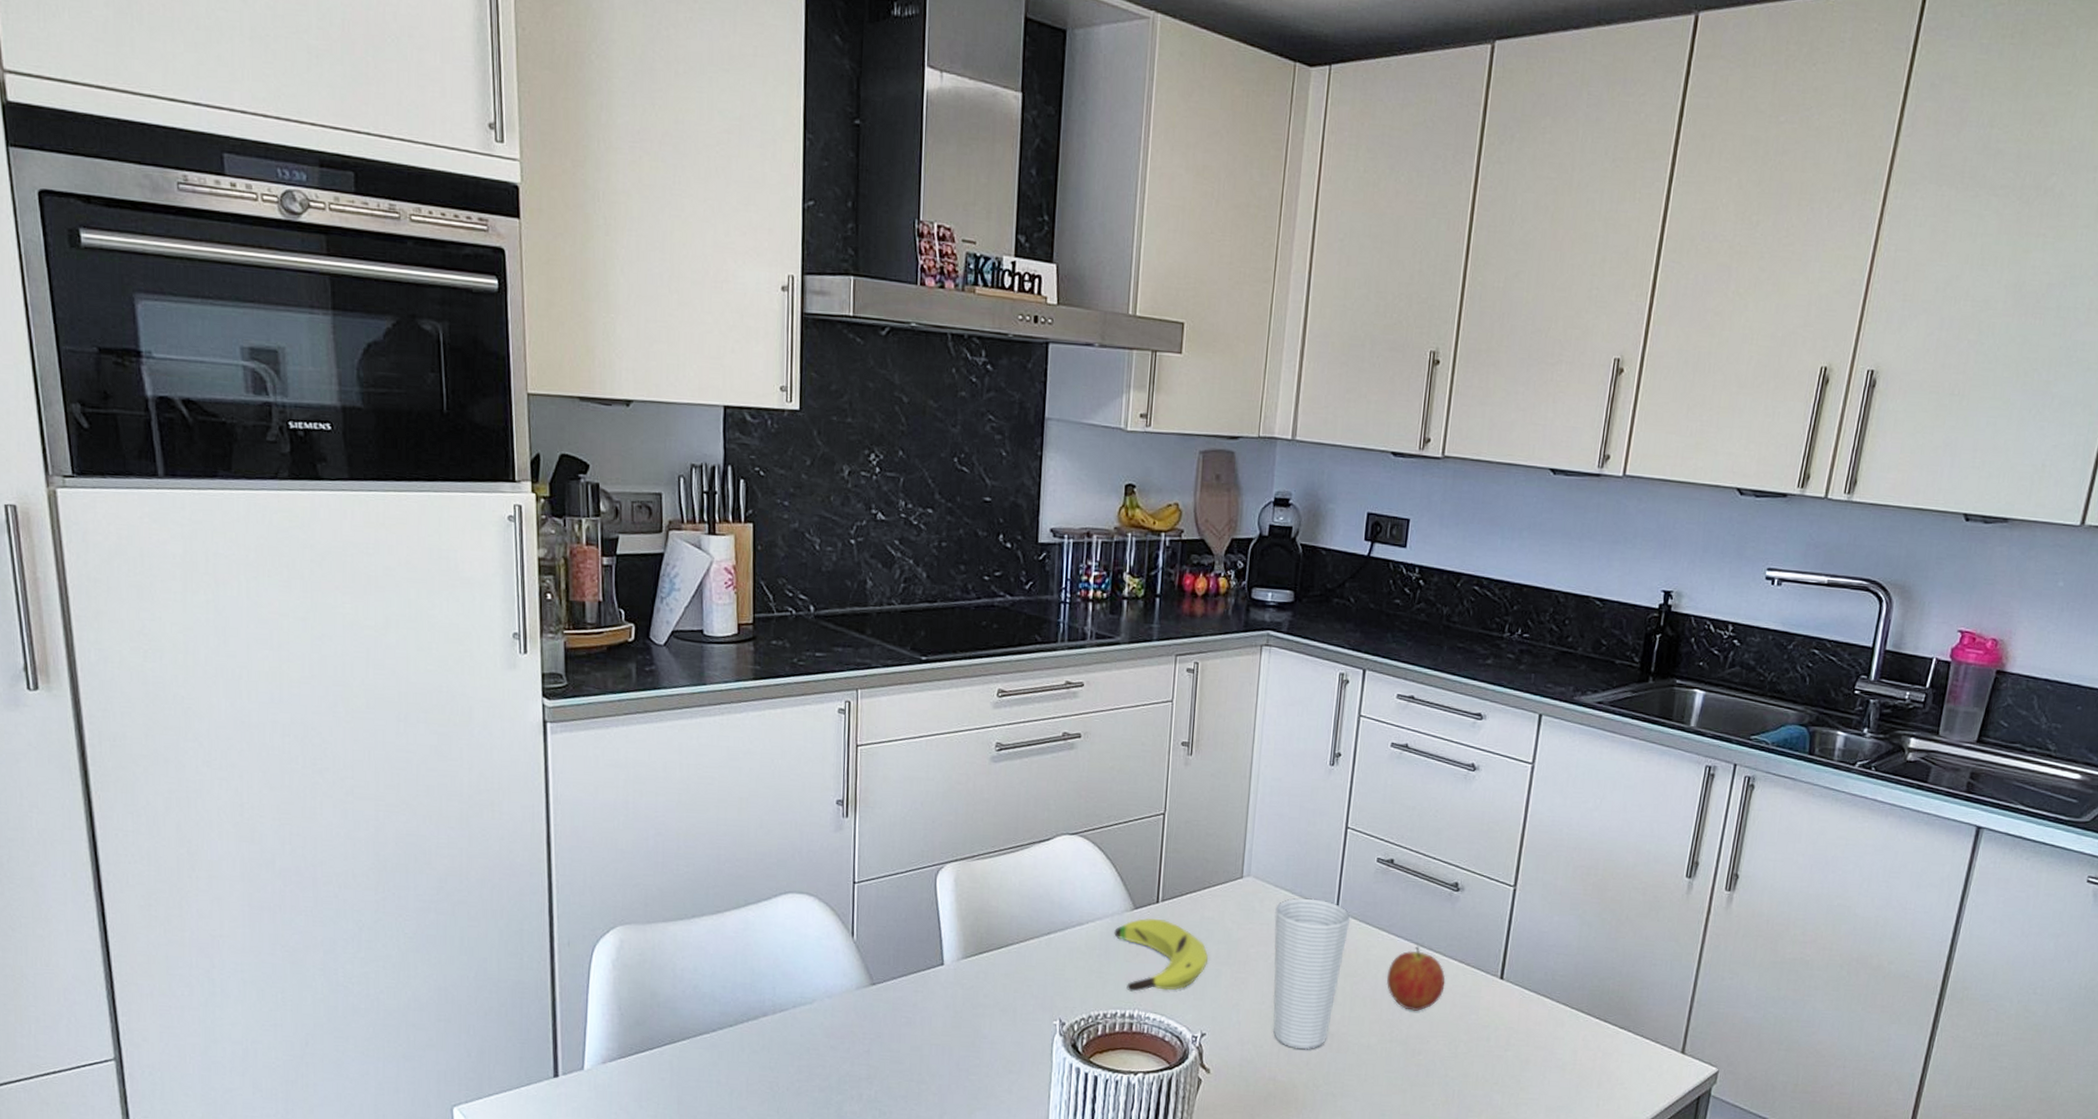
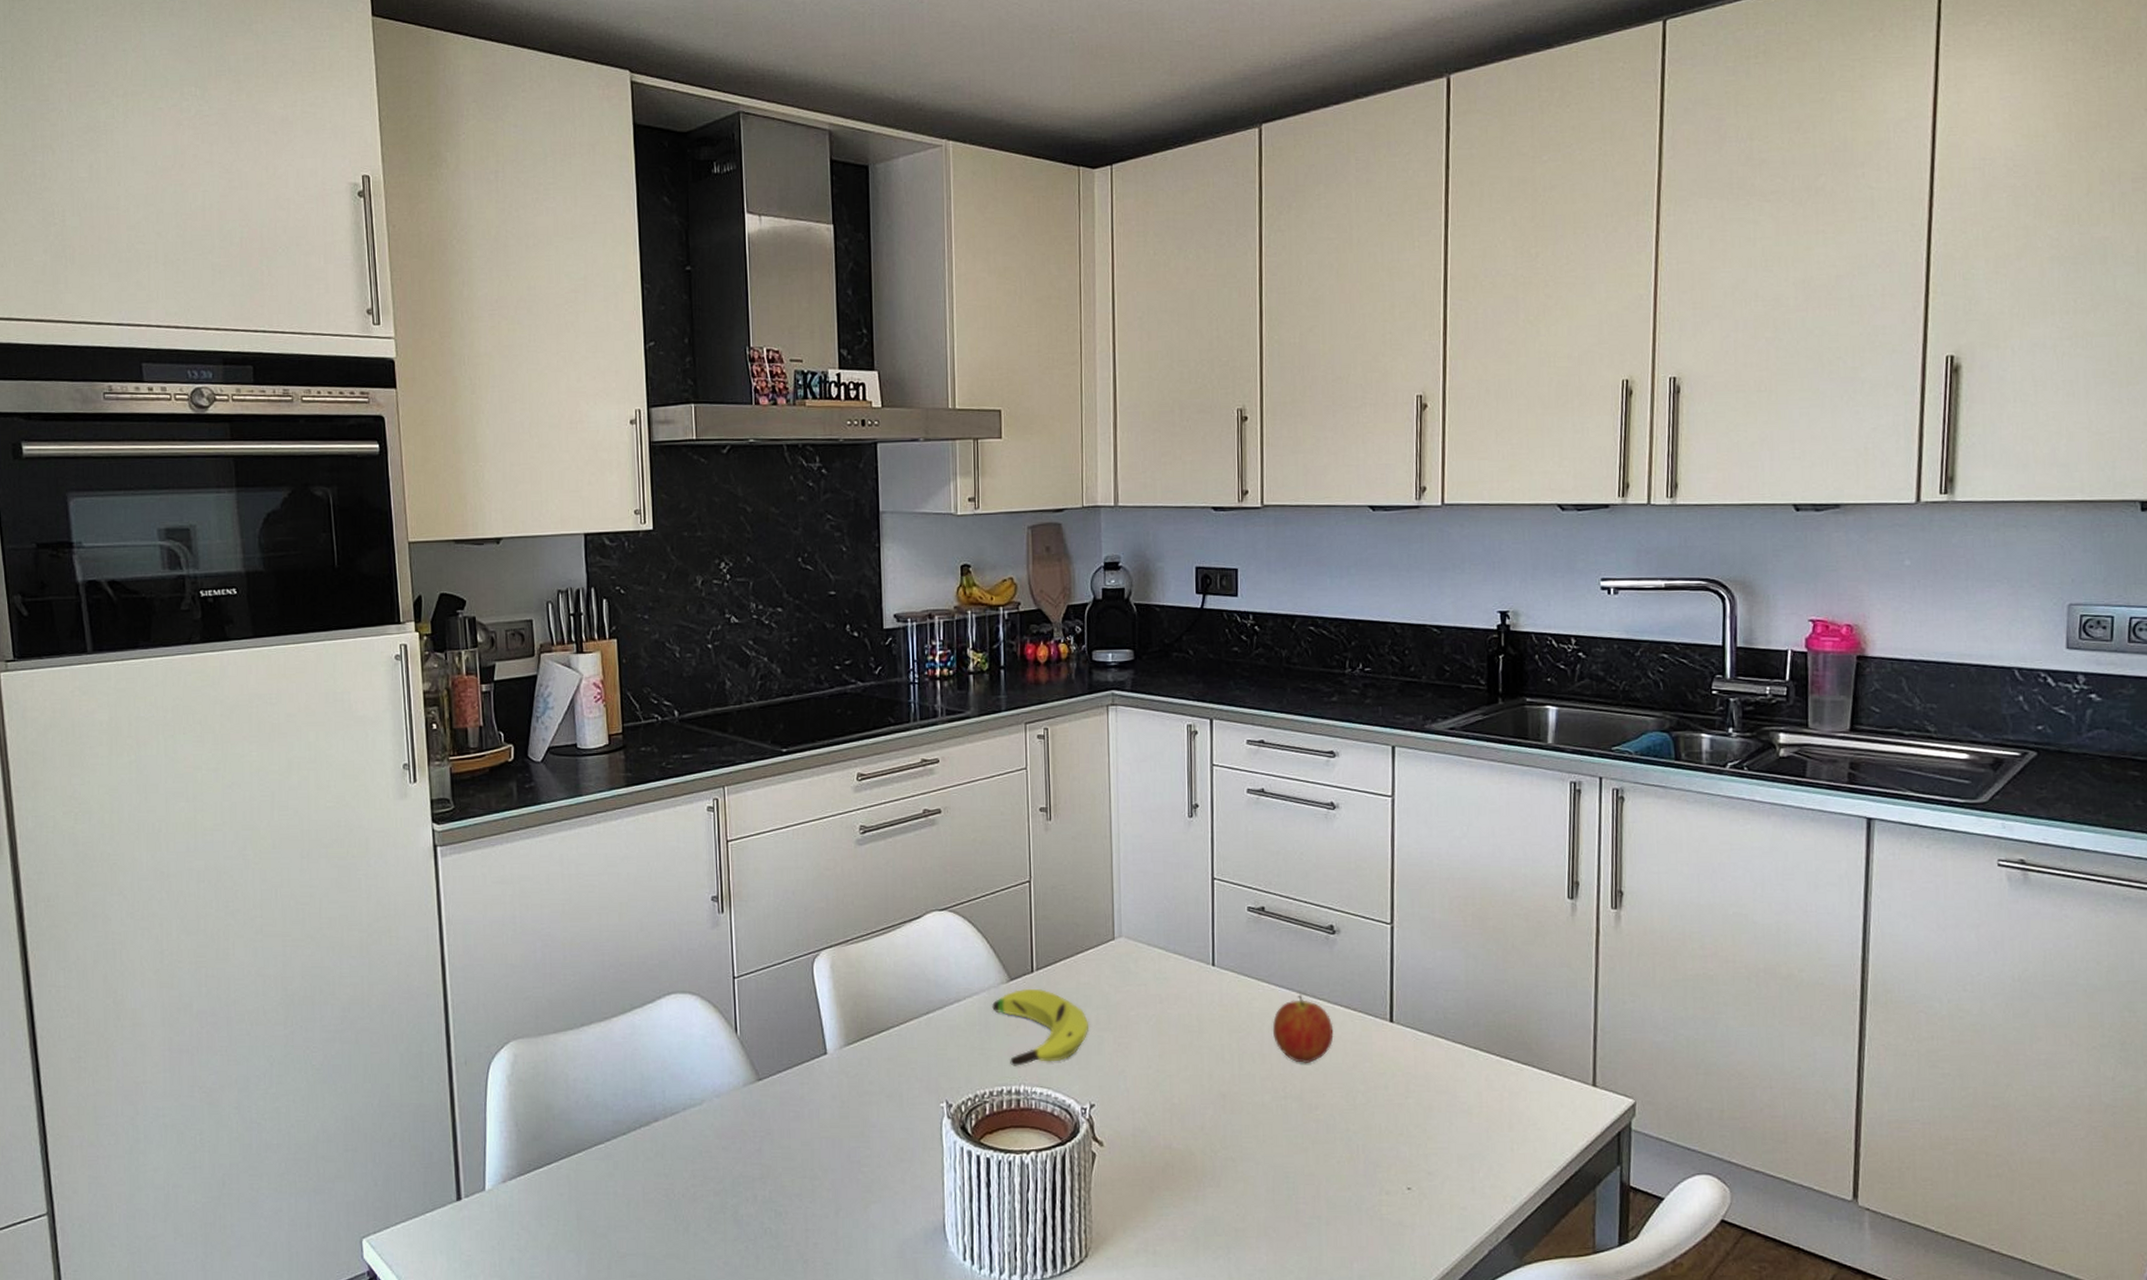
cup: present [1272,898,1351,1050] -> none [1150,954,1229,1114]

